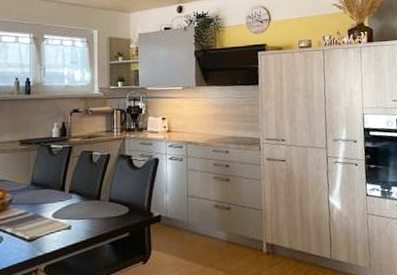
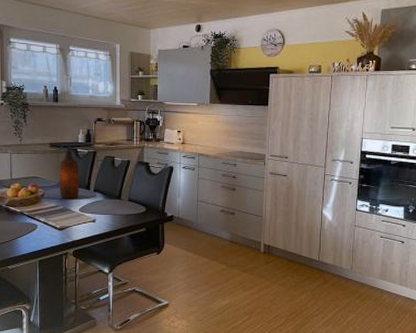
bottle: none [29,146,53,203] -> present [59,150,80,198]

